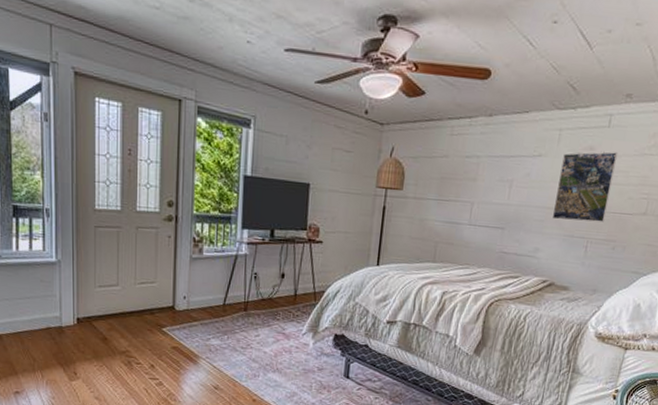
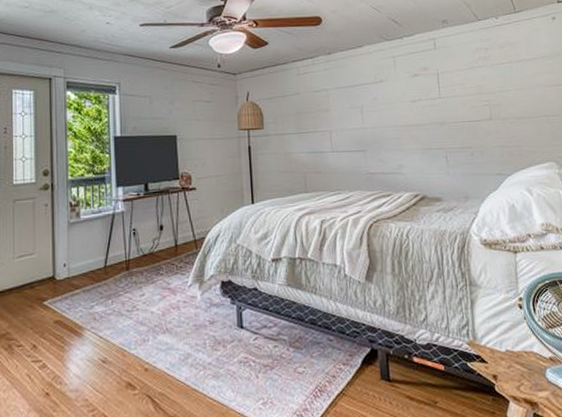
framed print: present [552,152,619,222] -> none [402,69,456,136]

